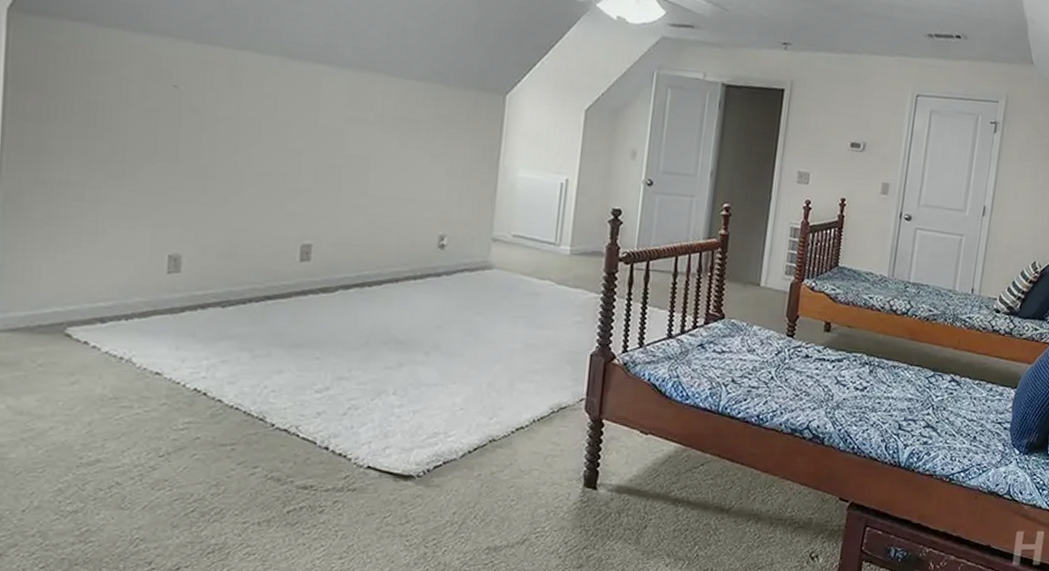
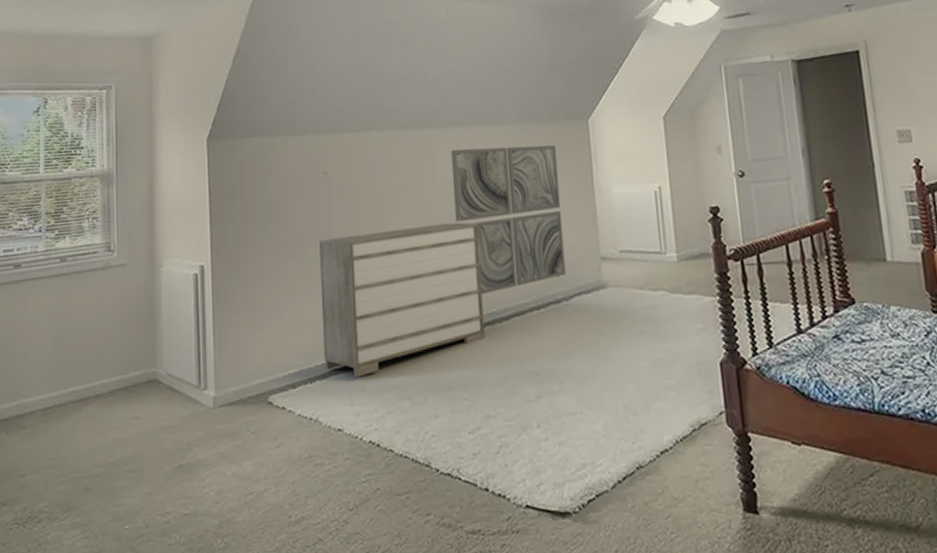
dresser: none [147,162,362,321] -> present [319,222,485,377]
wall art: none [335,93,465,255] -> present [451,145,566,294]

